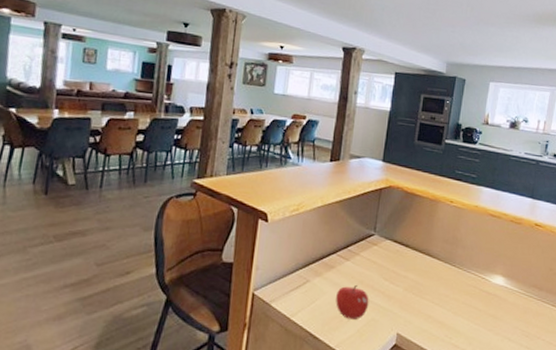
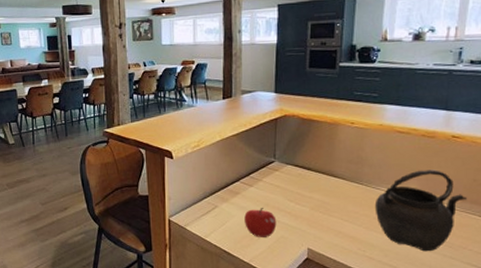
kettle: none [464,255,543,341] -> present [374,170,467,252]

